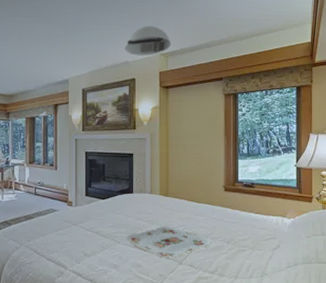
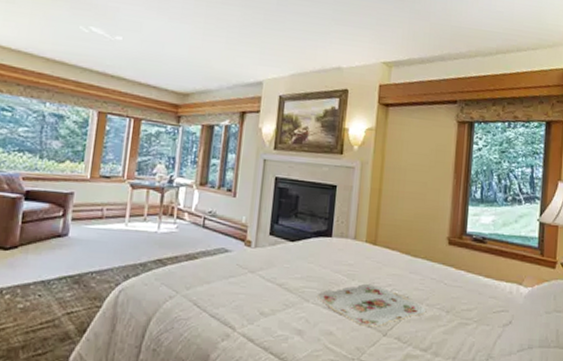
ceiling light: present [125,26,172,56] -> none [338,25,398,63]

